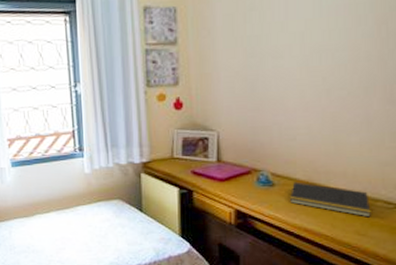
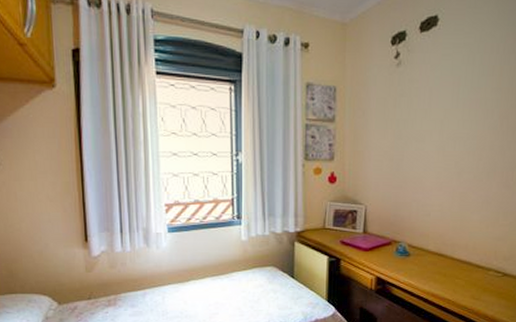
notepad: present [290,182,371,218] -> none [422,252,485,284]

